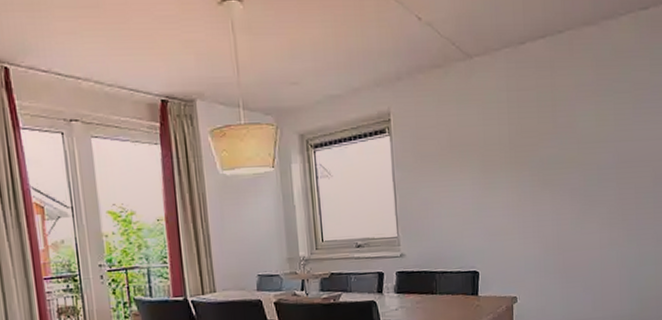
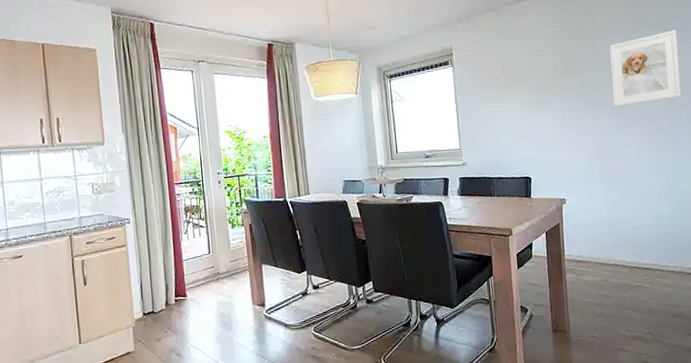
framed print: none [572,98,648,189] -> present [610,30,681,107]

